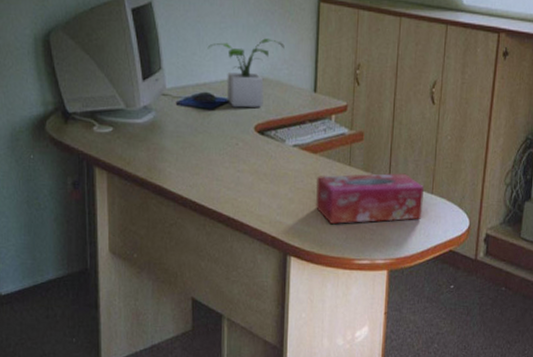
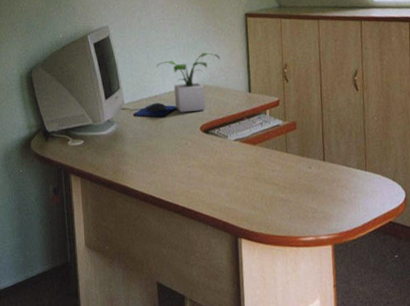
tissue box: present [315,173,424,224] -> none [257,154,359,206]

